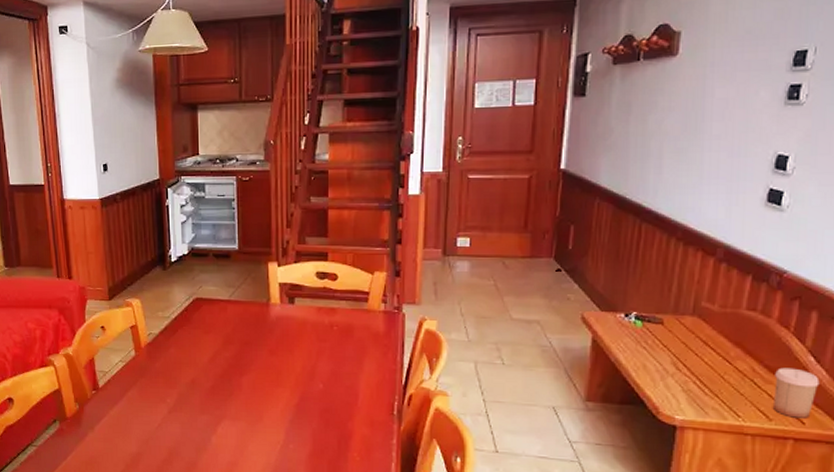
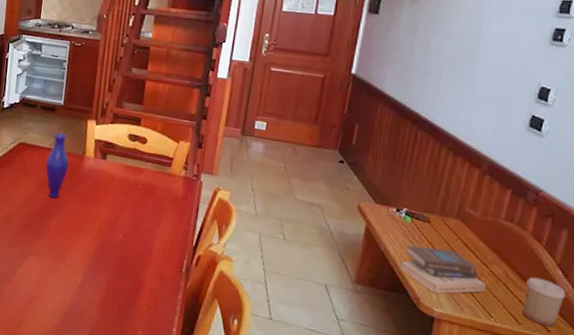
vase: none [227,281,253,355] -> present [45,132,69,199]
books: none [633,350,731,401] -> present [399,246,486,295]

